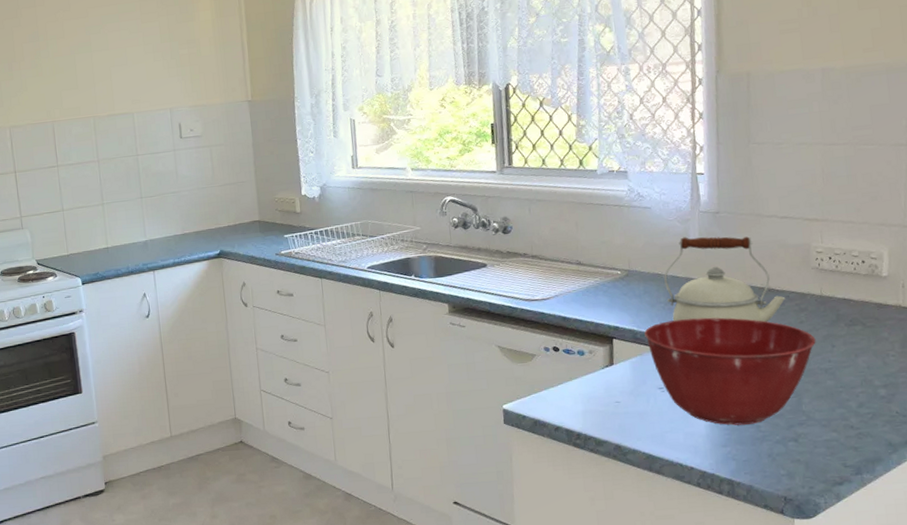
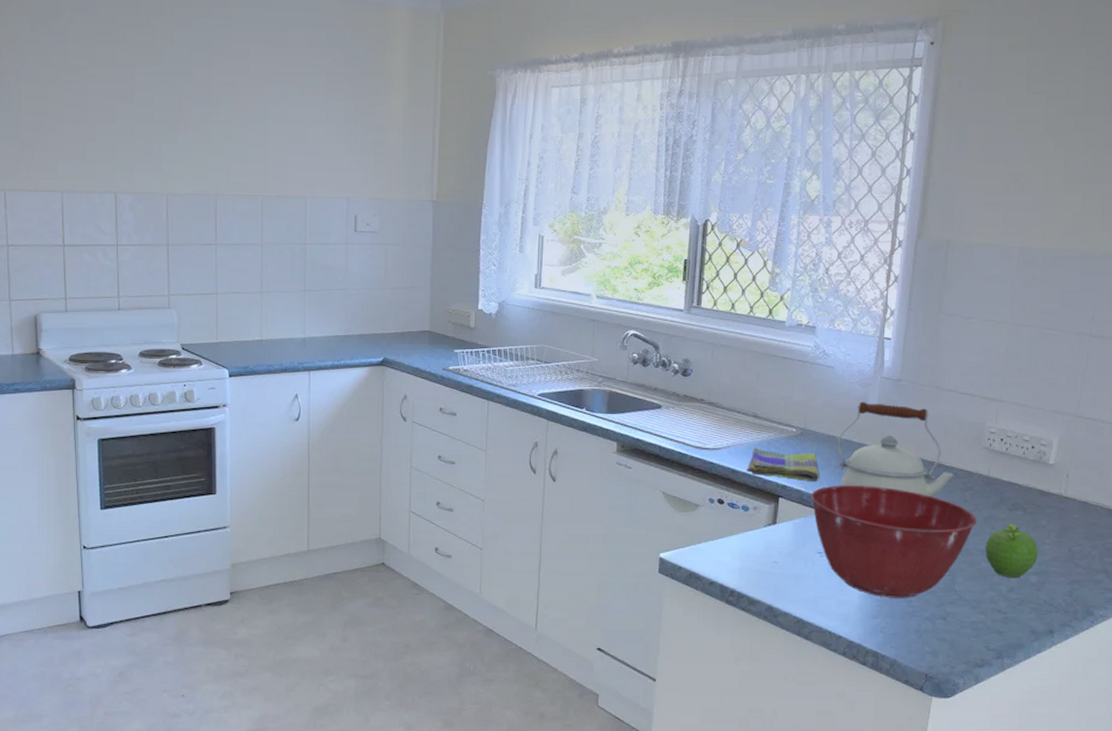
dish towel: none [577,293,650,321] -> present [746,448,819,481]
fruit: none [827,339,884,393] -> present [985,523,1038,578]

